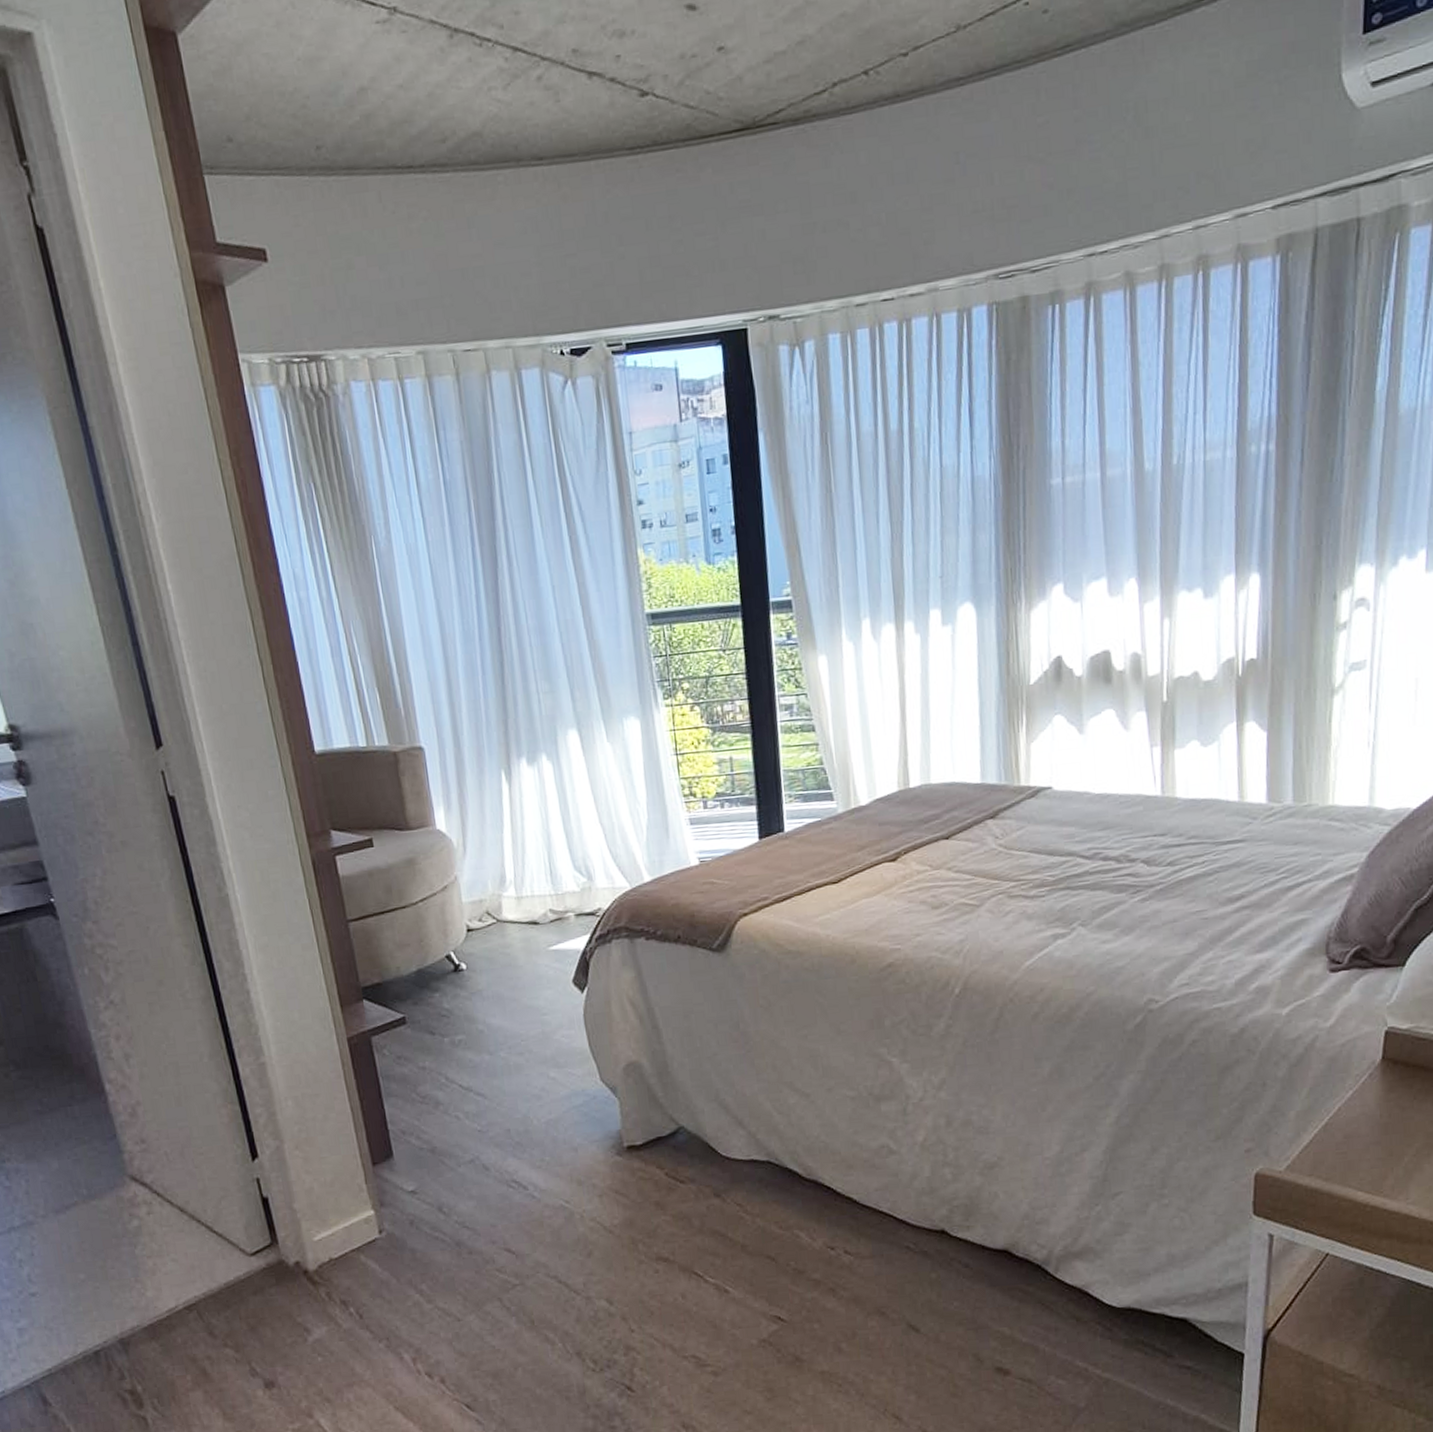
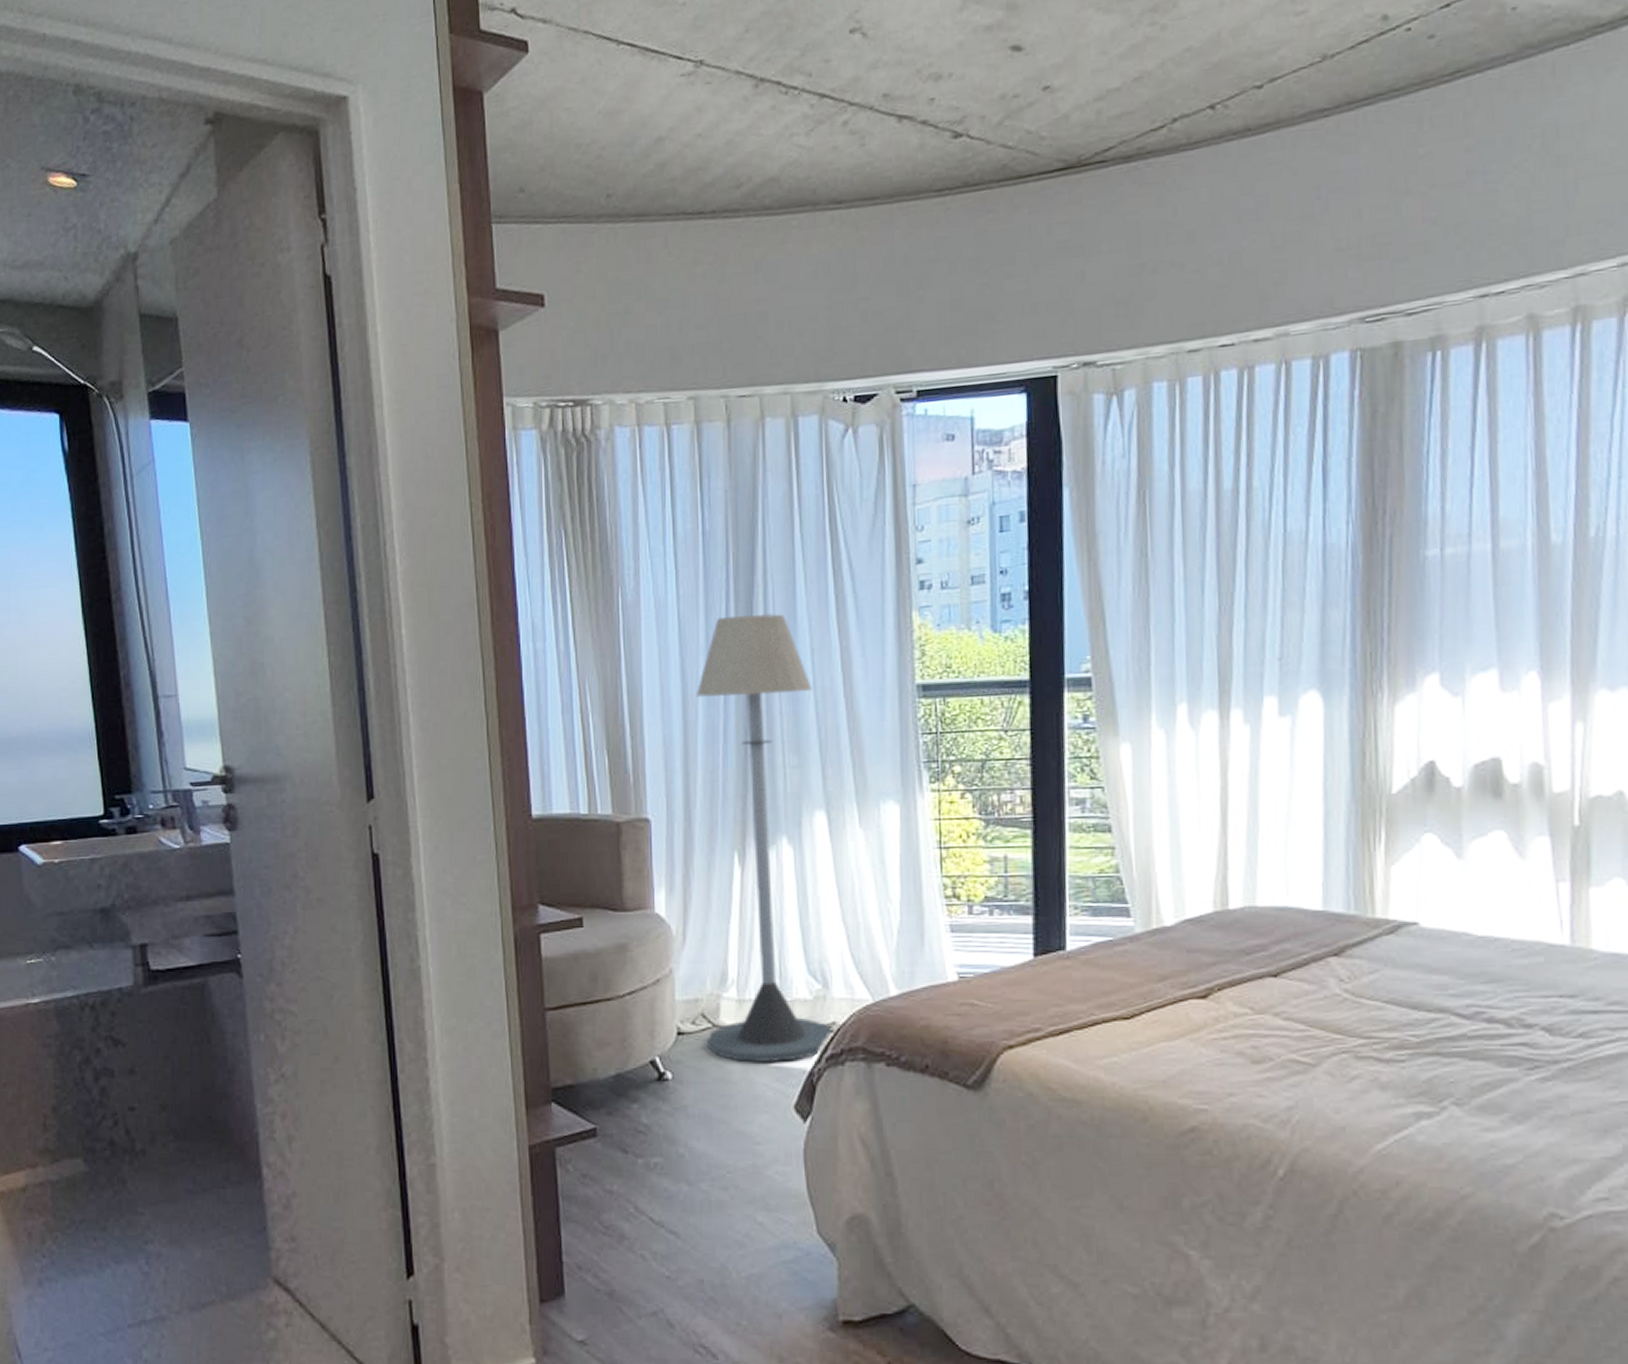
floor lamp: none [453,555,600,949] -> present [696,613,833,1063]

